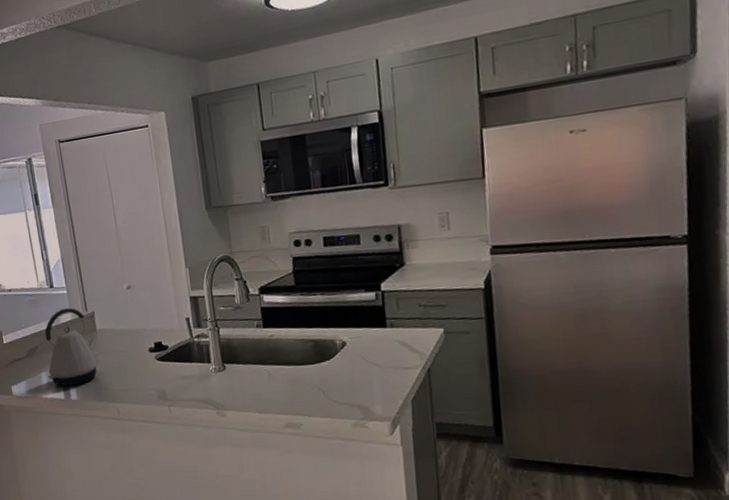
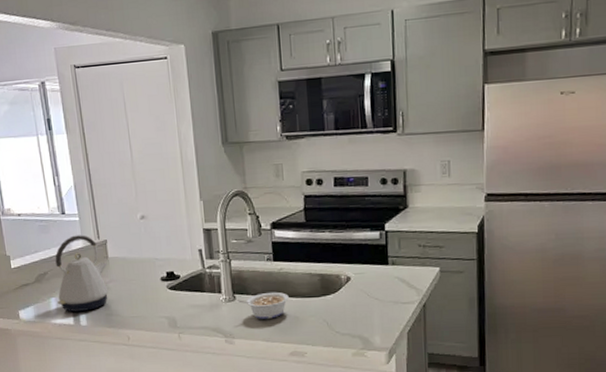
legume: none [227,360,281,389] -> present [237,291,289,319]

